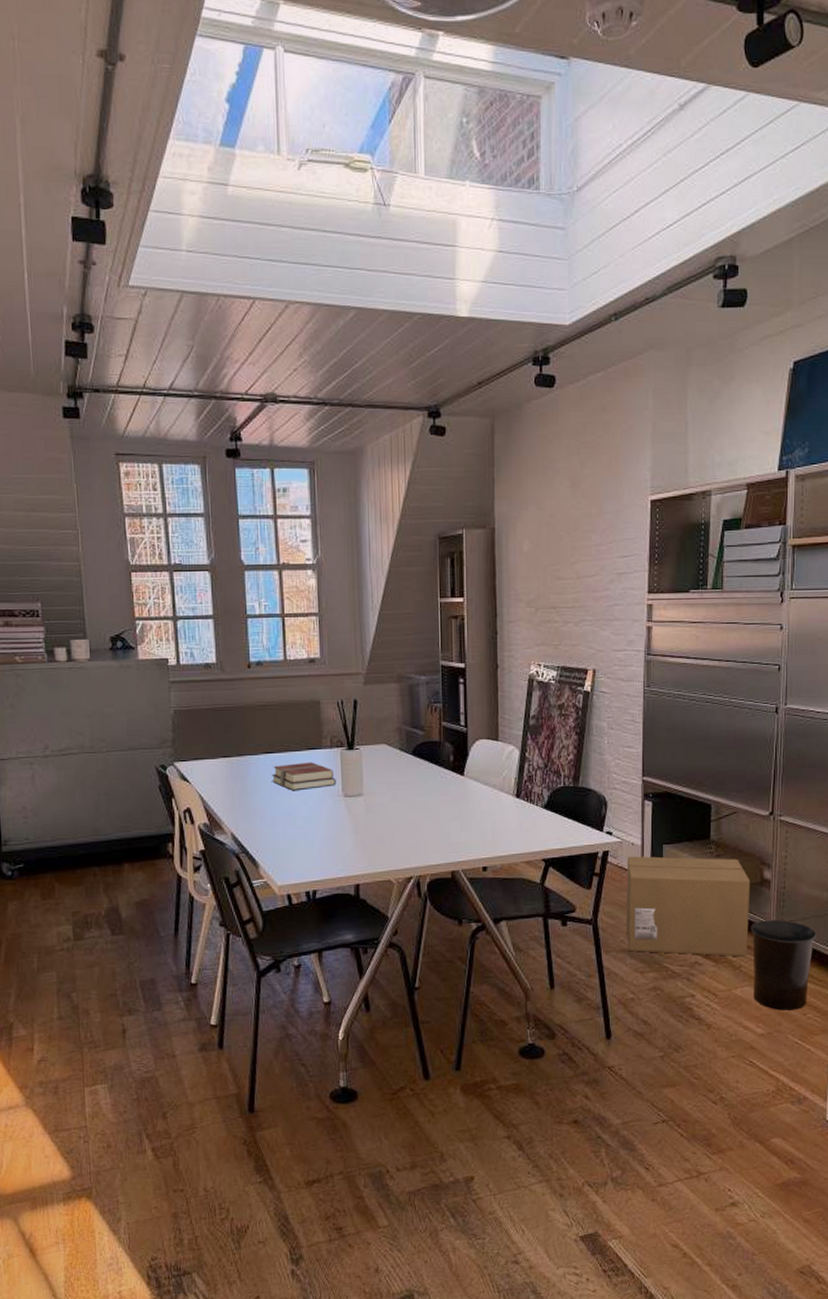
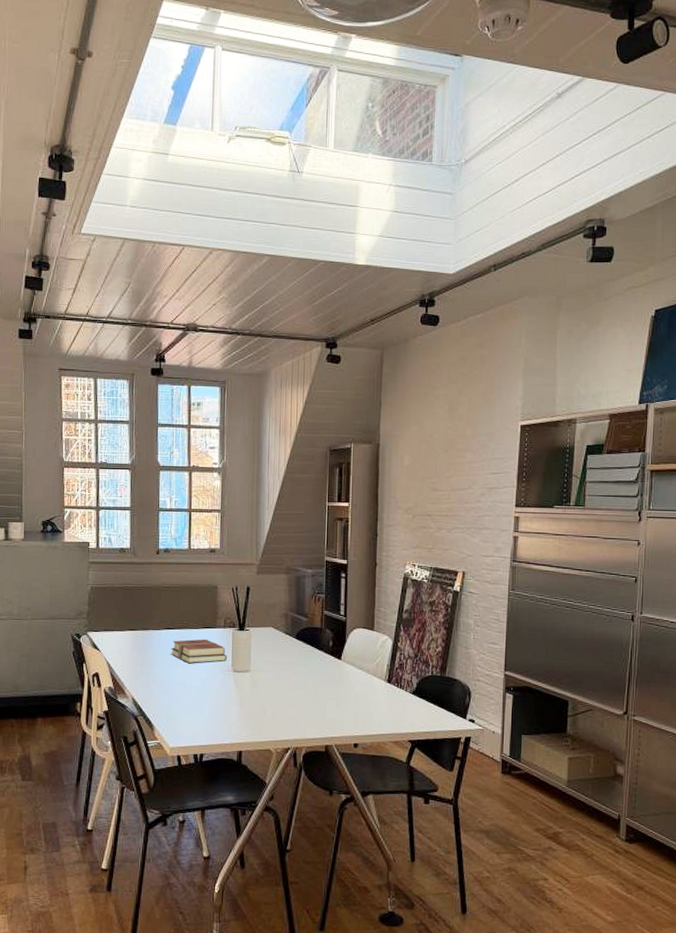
box: present [626,856,751,957] -> none [485,743,604,846]
waste bin: present [750,919,817,1010] -> none [603,813,667,901]

